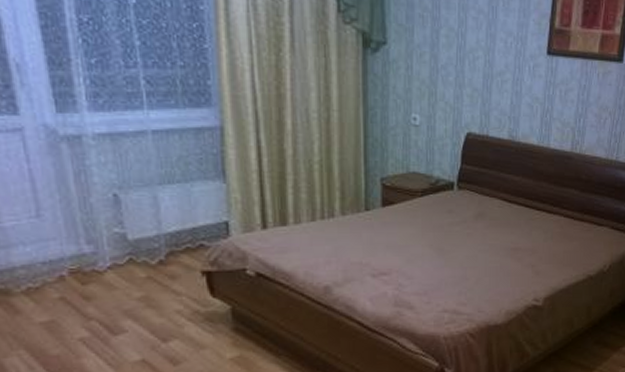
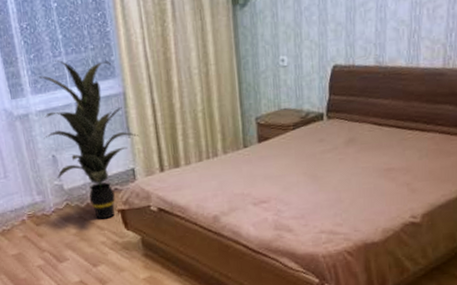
indoor plant: none [102,72,238,282] -> present [39,60,140,220]

